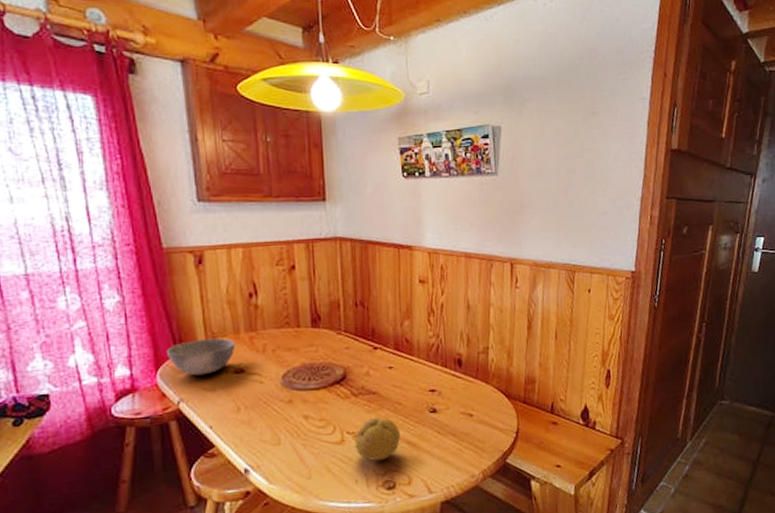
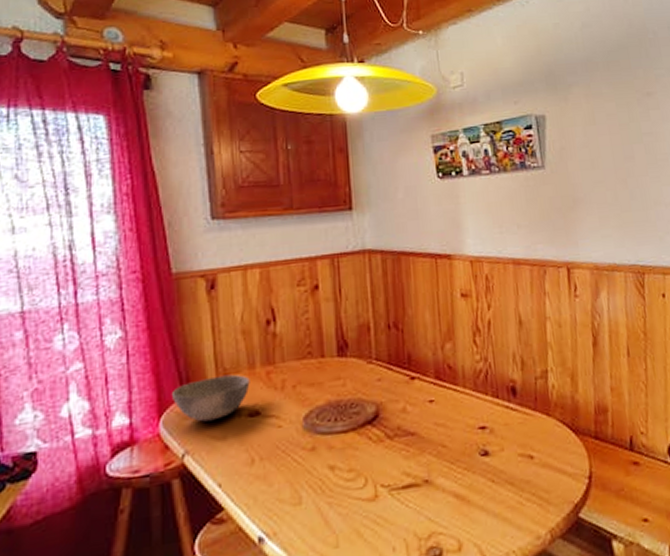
fruit: present [354,418,401,461] -> none [390,465,447,522]

